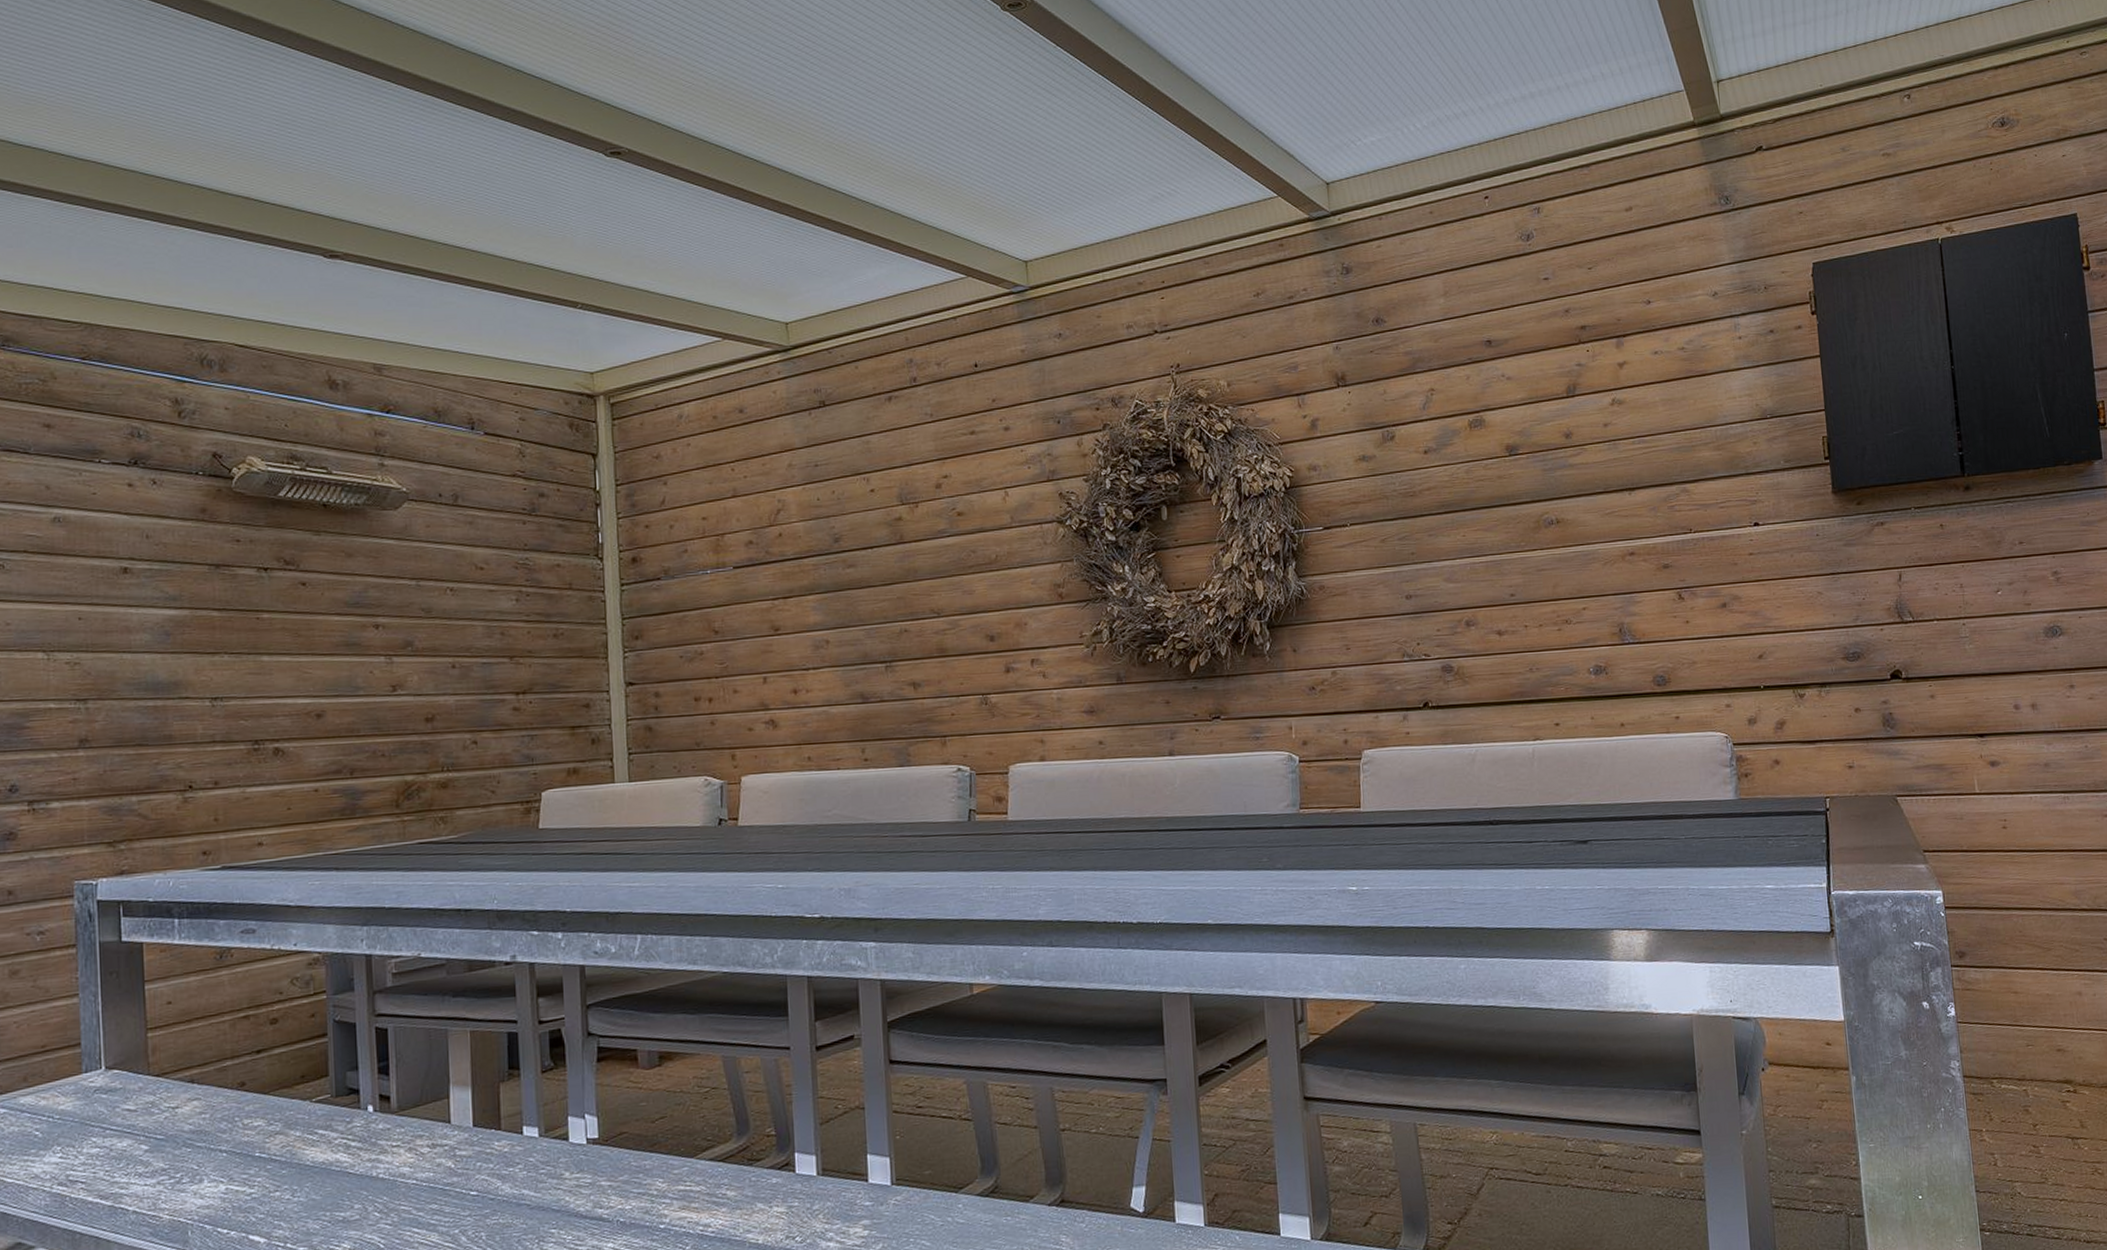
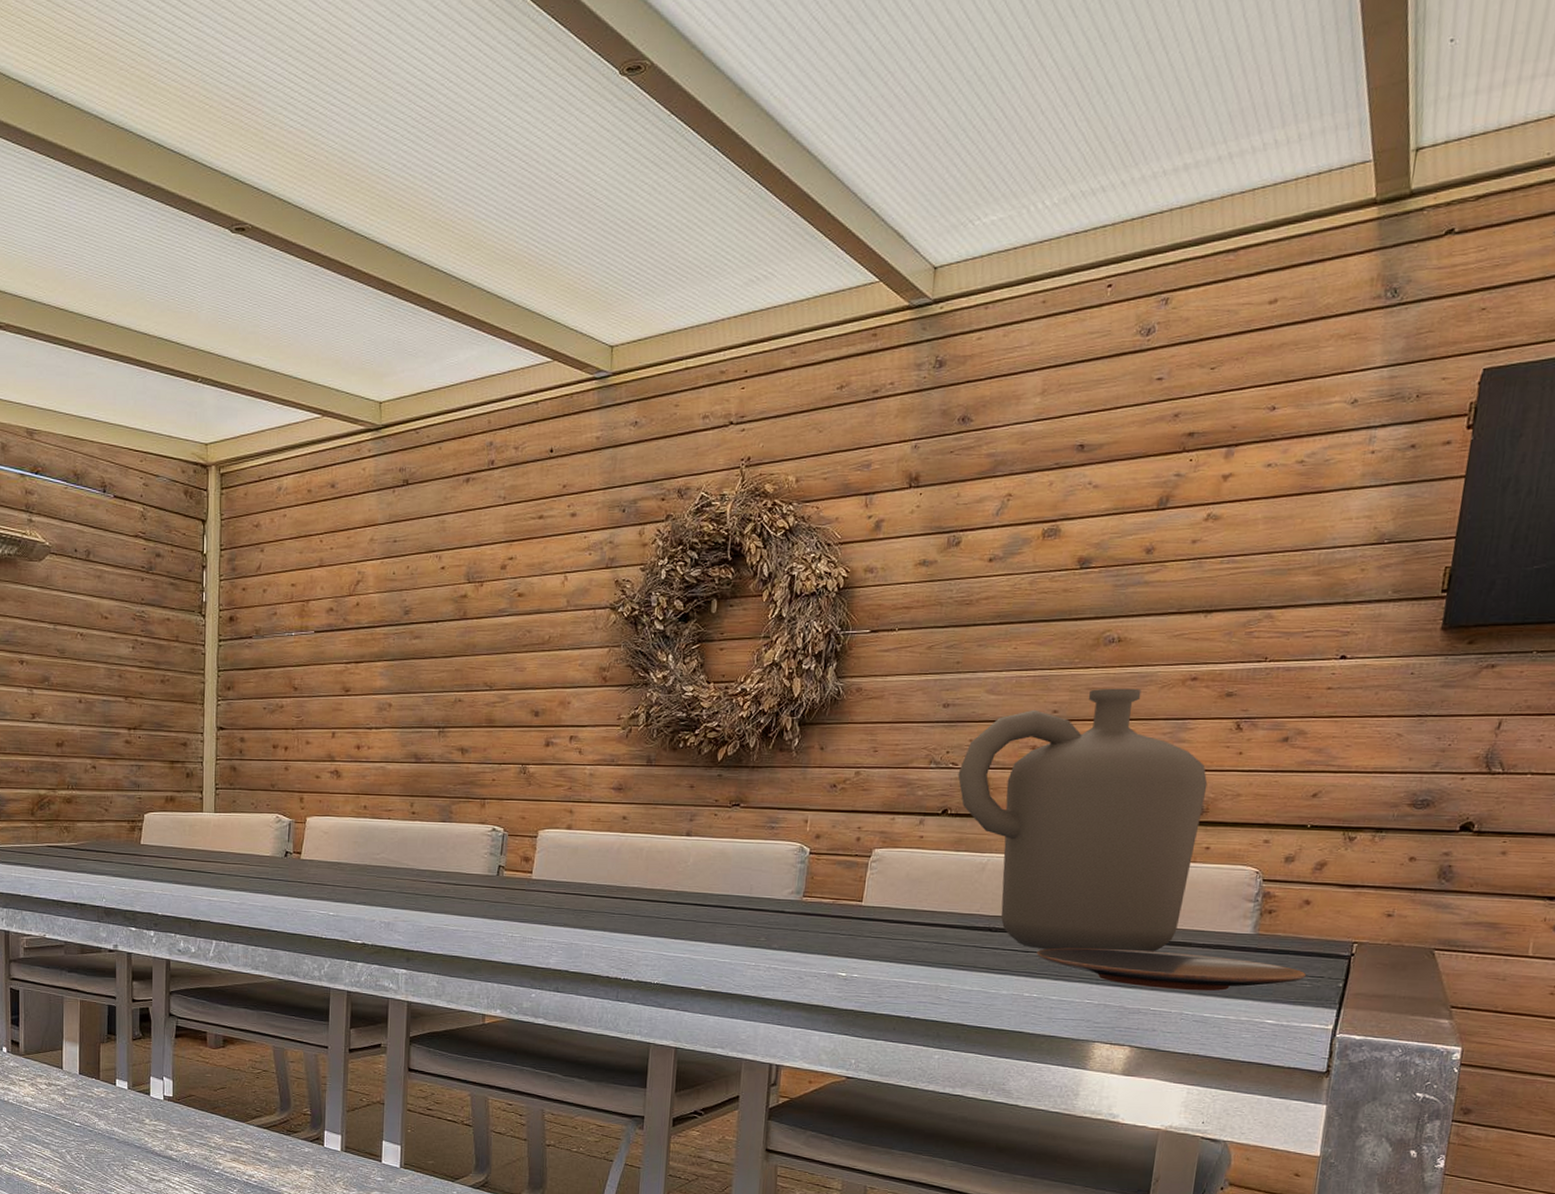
water jug: none [1432,567,1667,838] -> present [957,688,1208,952]
plate: none [1540,826,1791,865] -> present [1036,947,1306,991]

